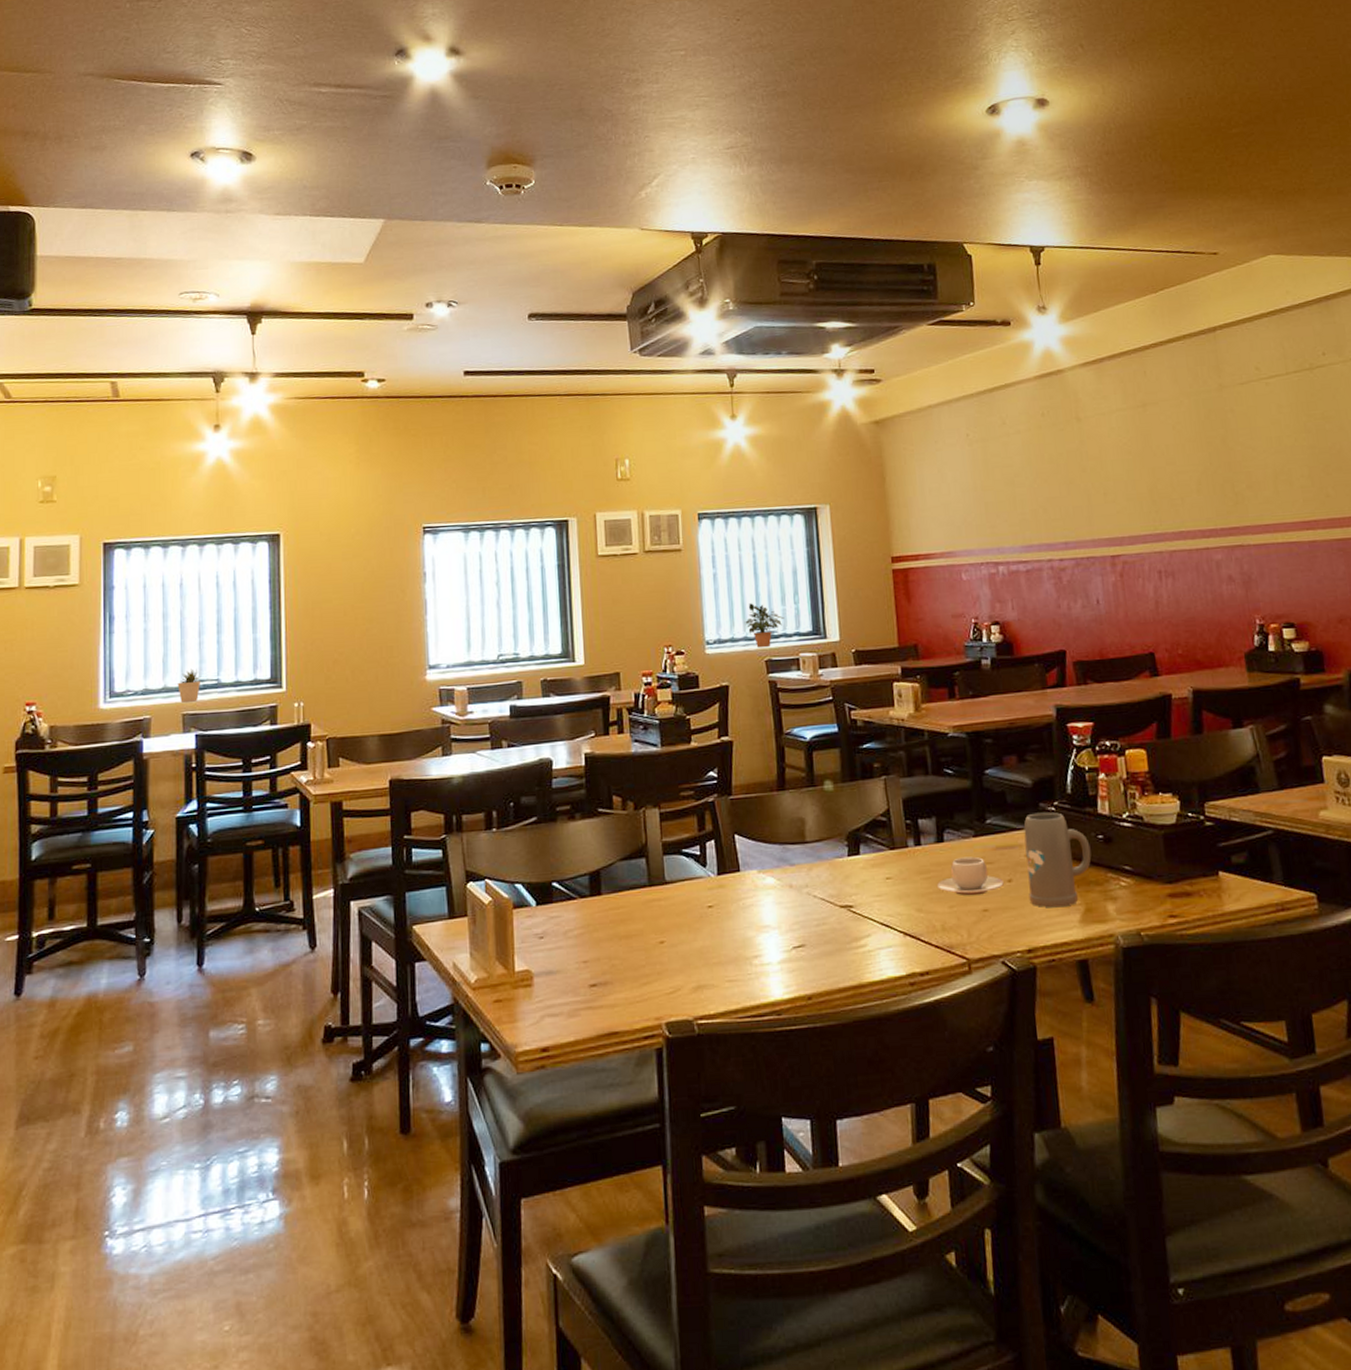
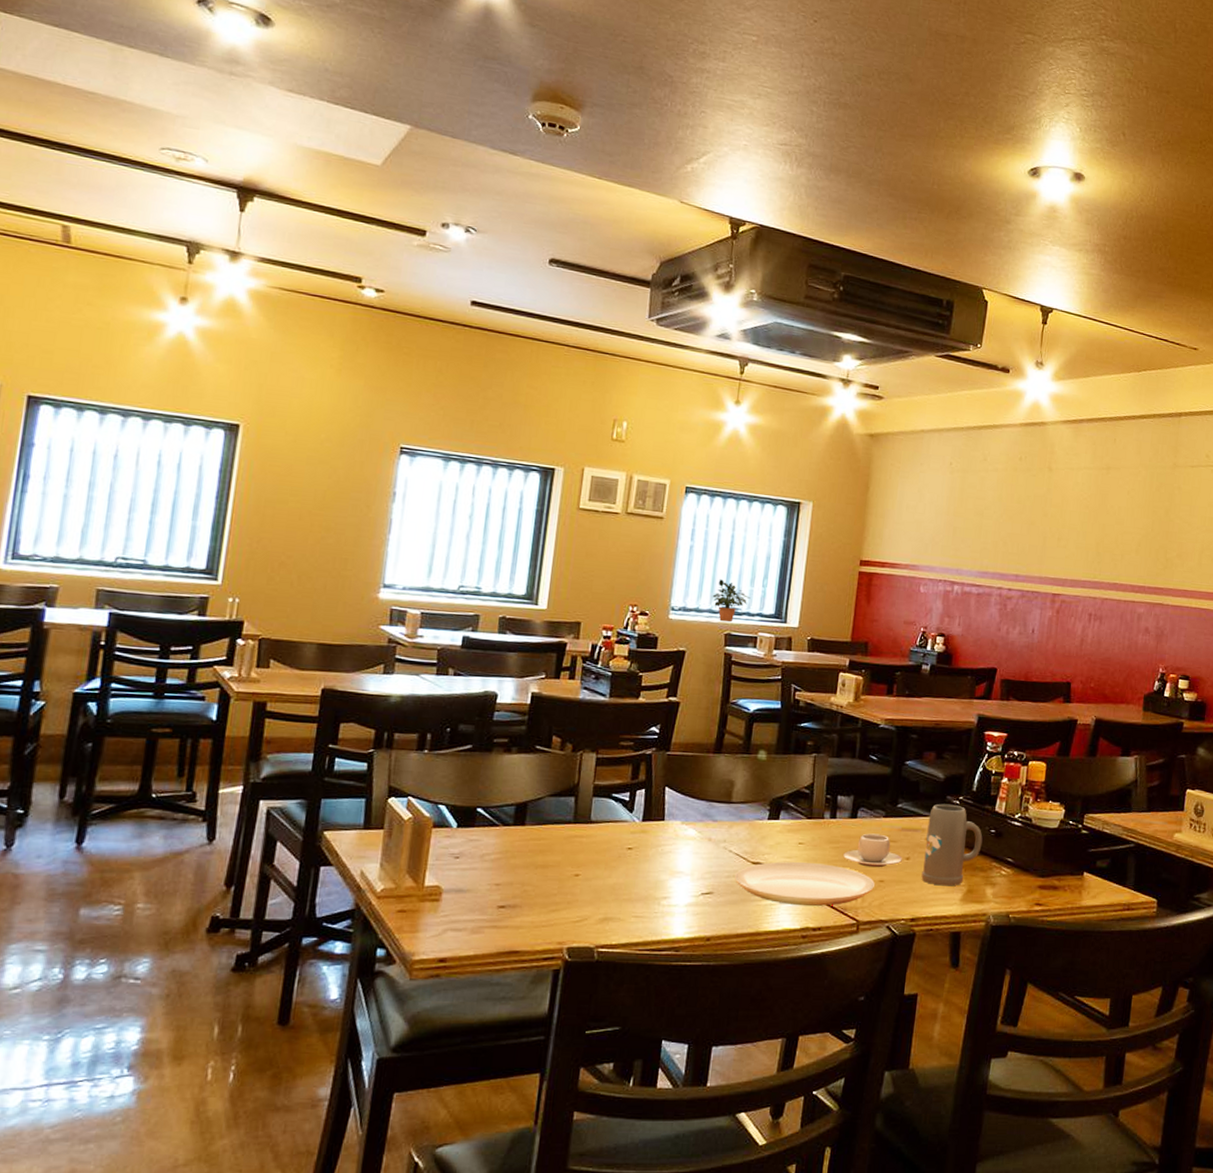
potted plant: present [177,669,201,704] -> none [95,544,125,580]
plate: none [824,898,979,949] -> present [734,861,875,906]

